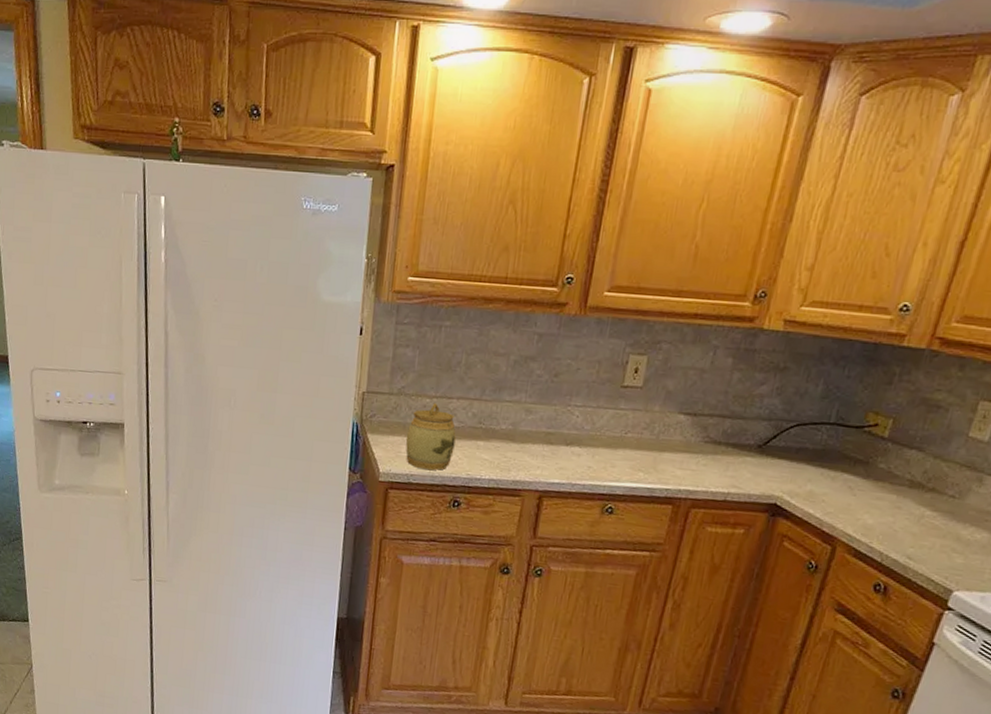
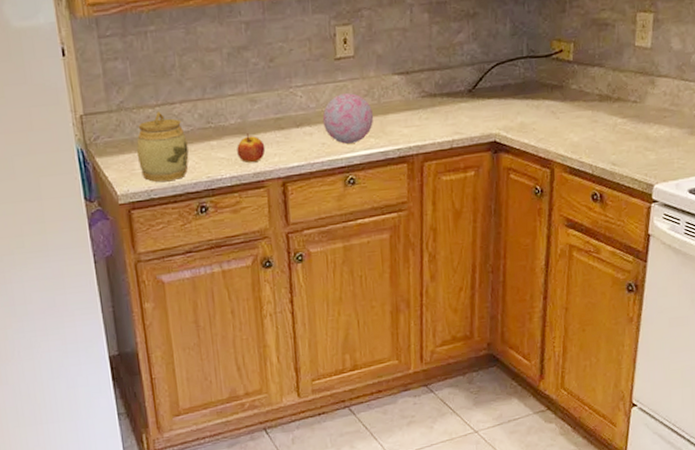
apple: none [501,441,530,470] -> present [237,133,266,162]
decorative orb: none [593,422,649,473] -> present [322,93,374,144]

